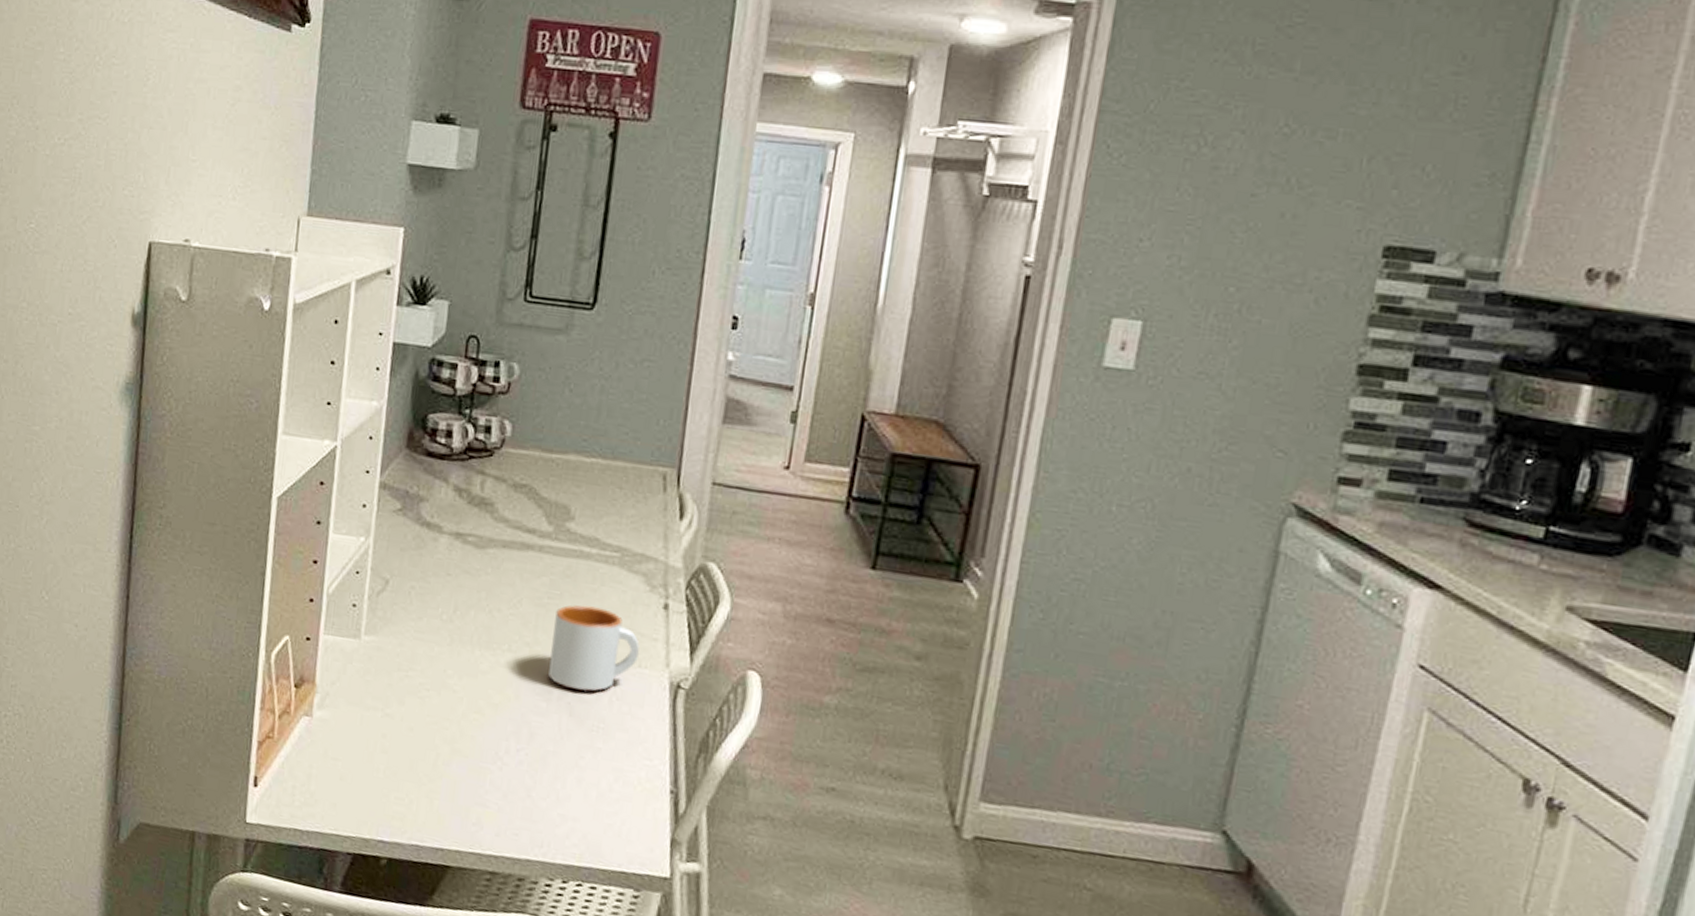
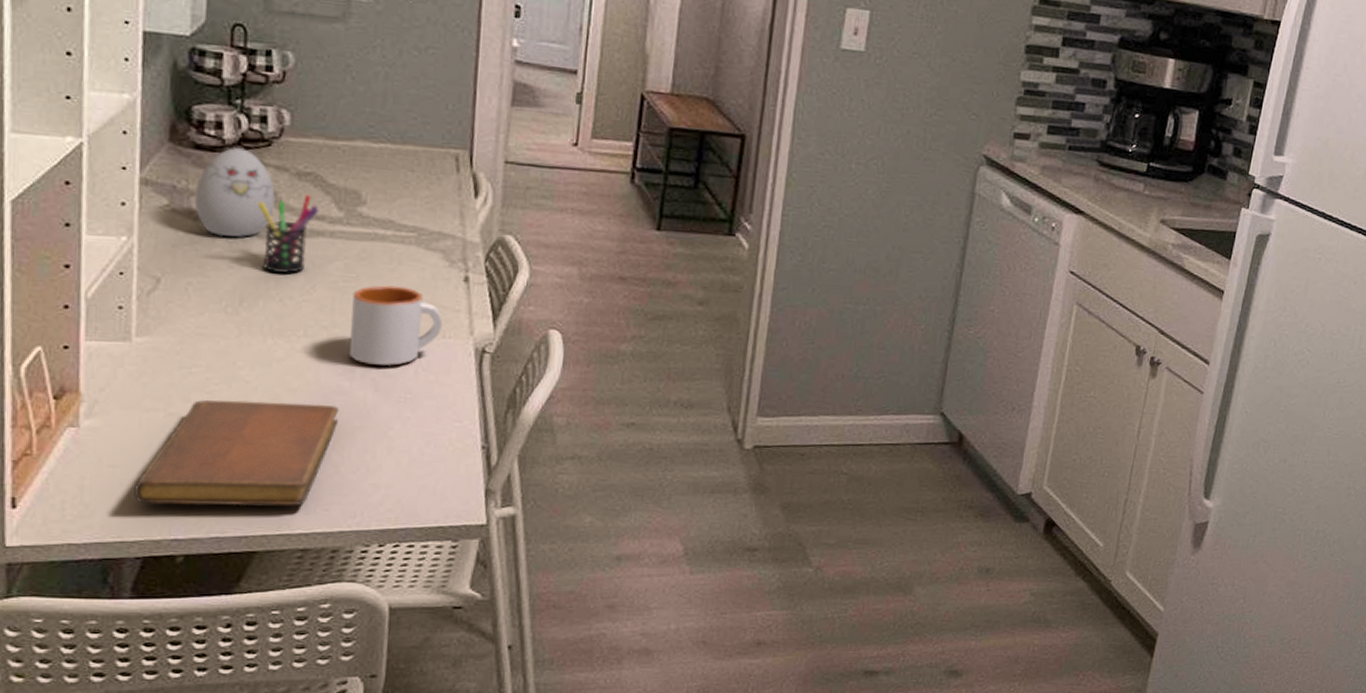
notebook: none [351,704,536,826] -> present [134,399,340,507]
decorative egg: none [422,456,494,545] -> present [194,148,277,237]
pen holder: none [477,507,531,586] -> present [258,195,319,273]

